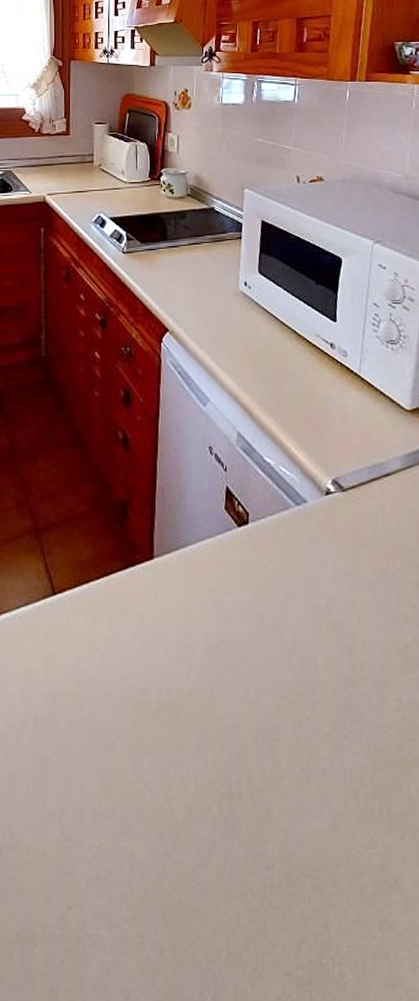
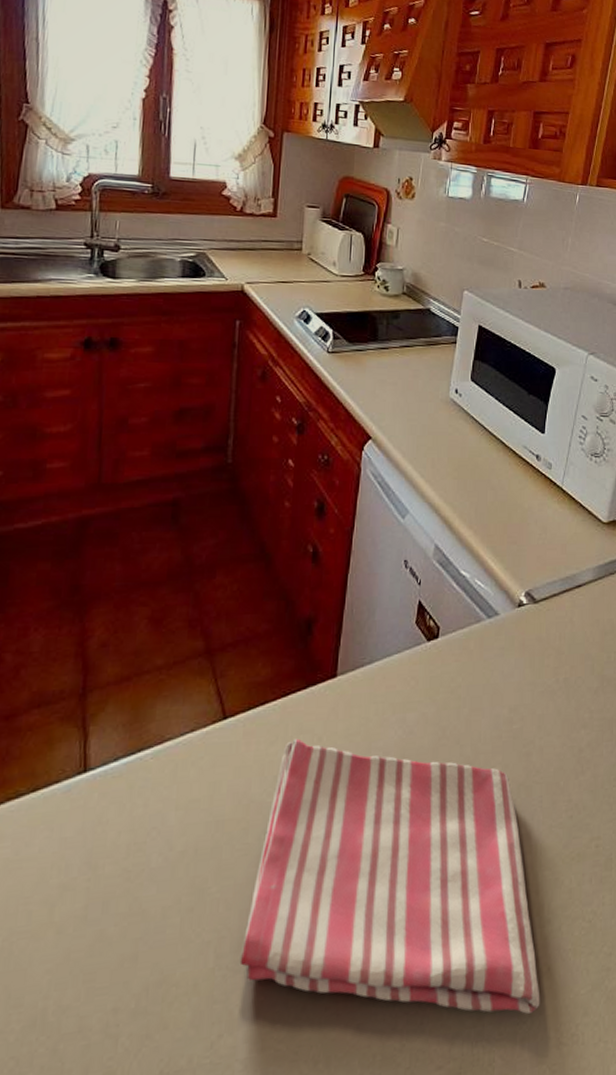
dish towel: none [83,617,390,929] -> present [239,738,540,1015]

